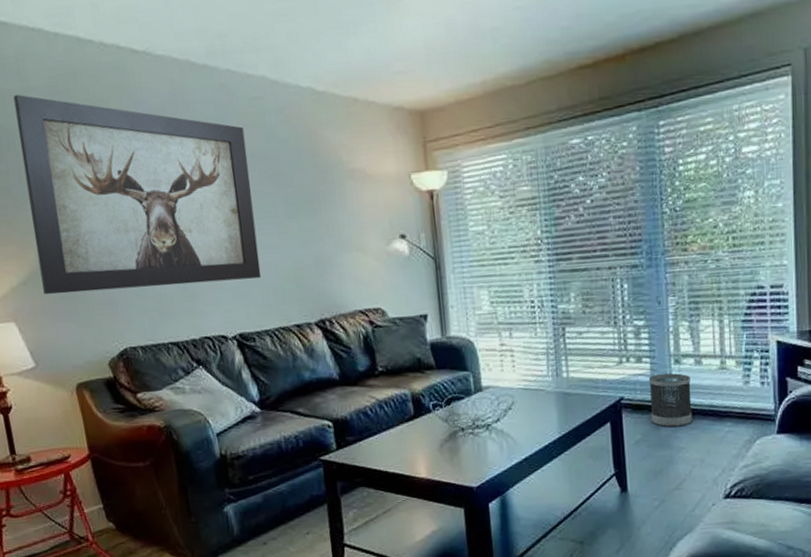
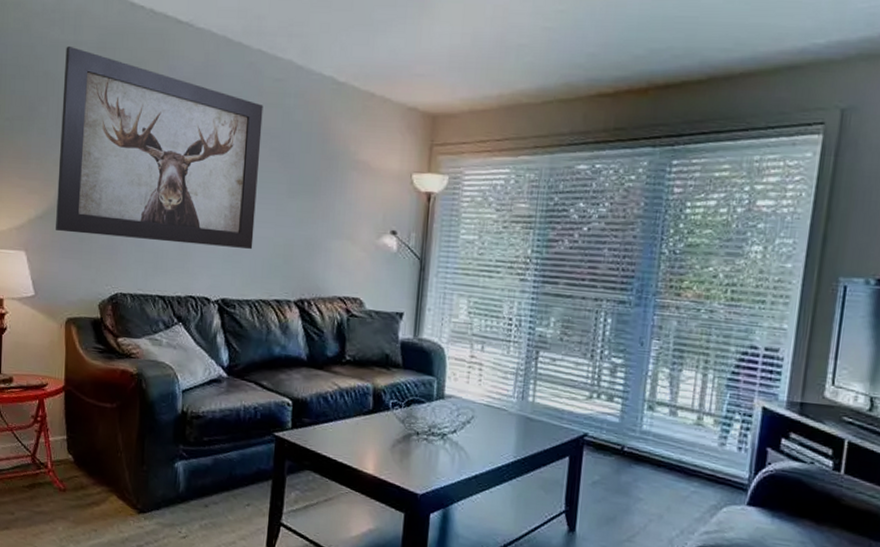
wastebasket: present [648,373,693,428] -> none [612,417,662,477]

